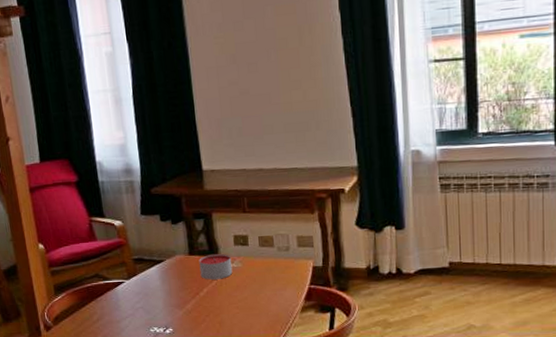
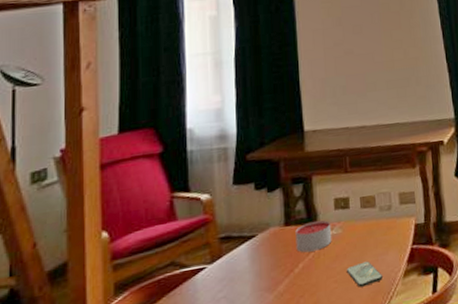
smartphone: none [246,294,281,315] -> present [346,261,382,287]

